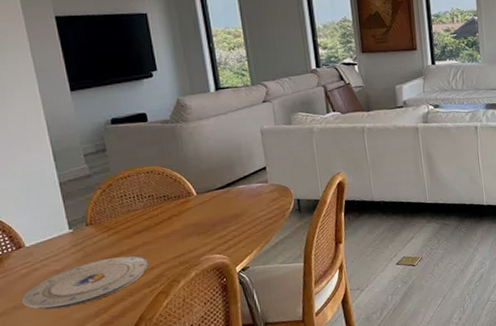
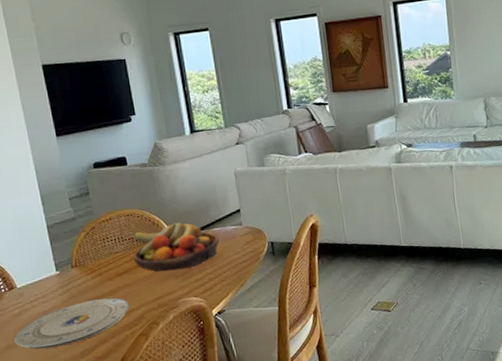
fruit bowl: none [153,179,244,229] -> present [133,222,219,272]

